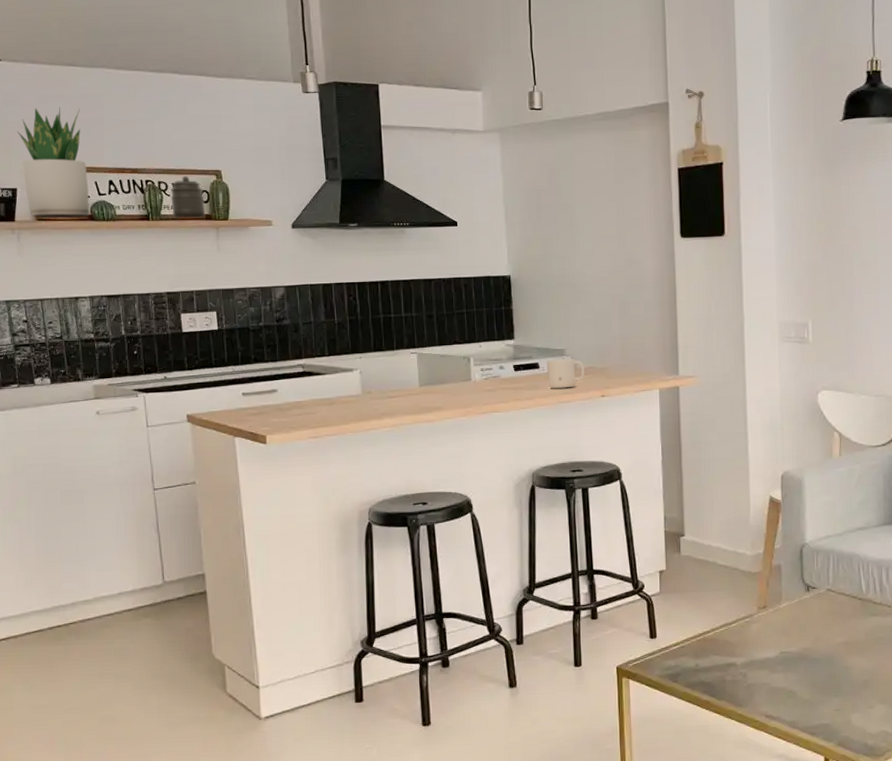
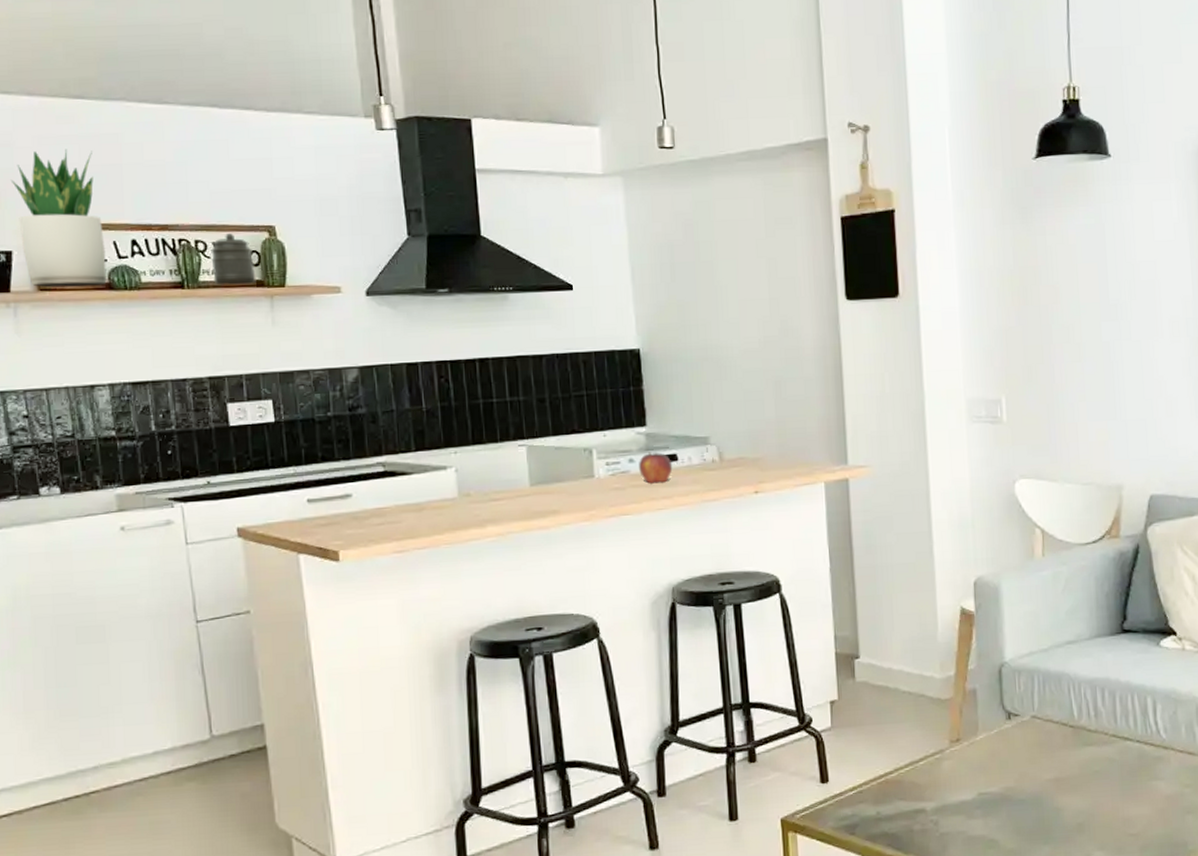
fruit: none [508,361,535,388] -> present [639,452,673,485]
mug: present [546,358,585,390] -> none [686,447,734,486]

